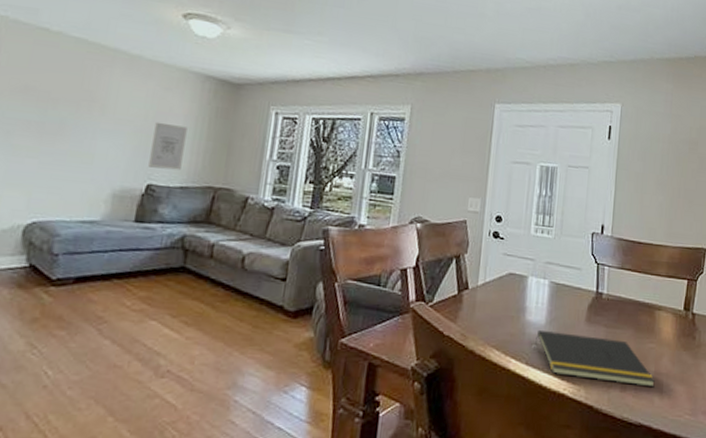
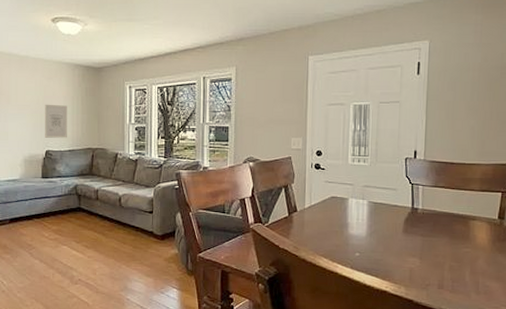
notepad: present [534,329,656,388] -> none [357,240,472,285]

